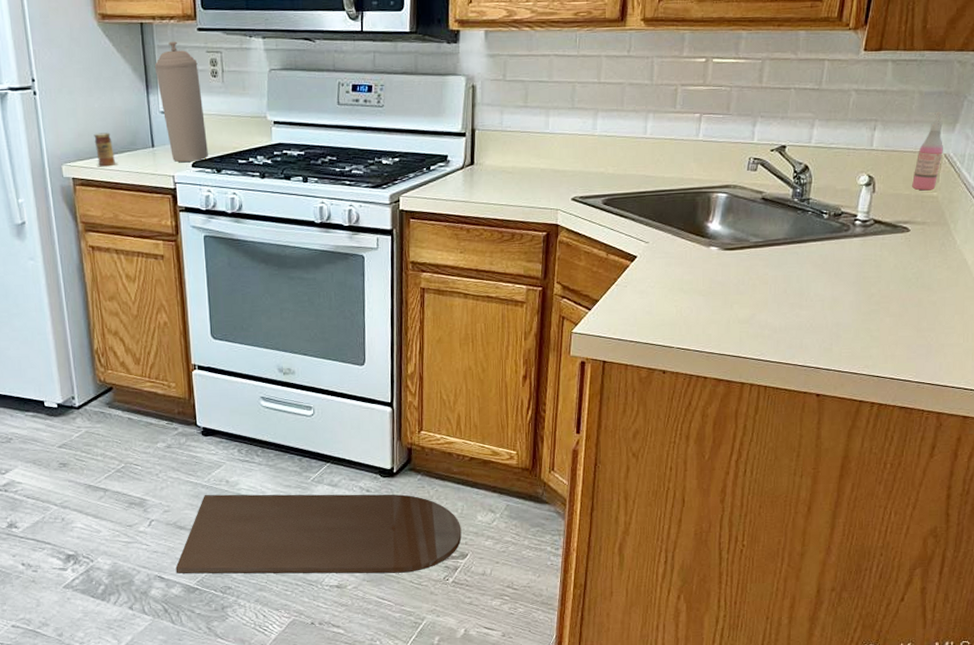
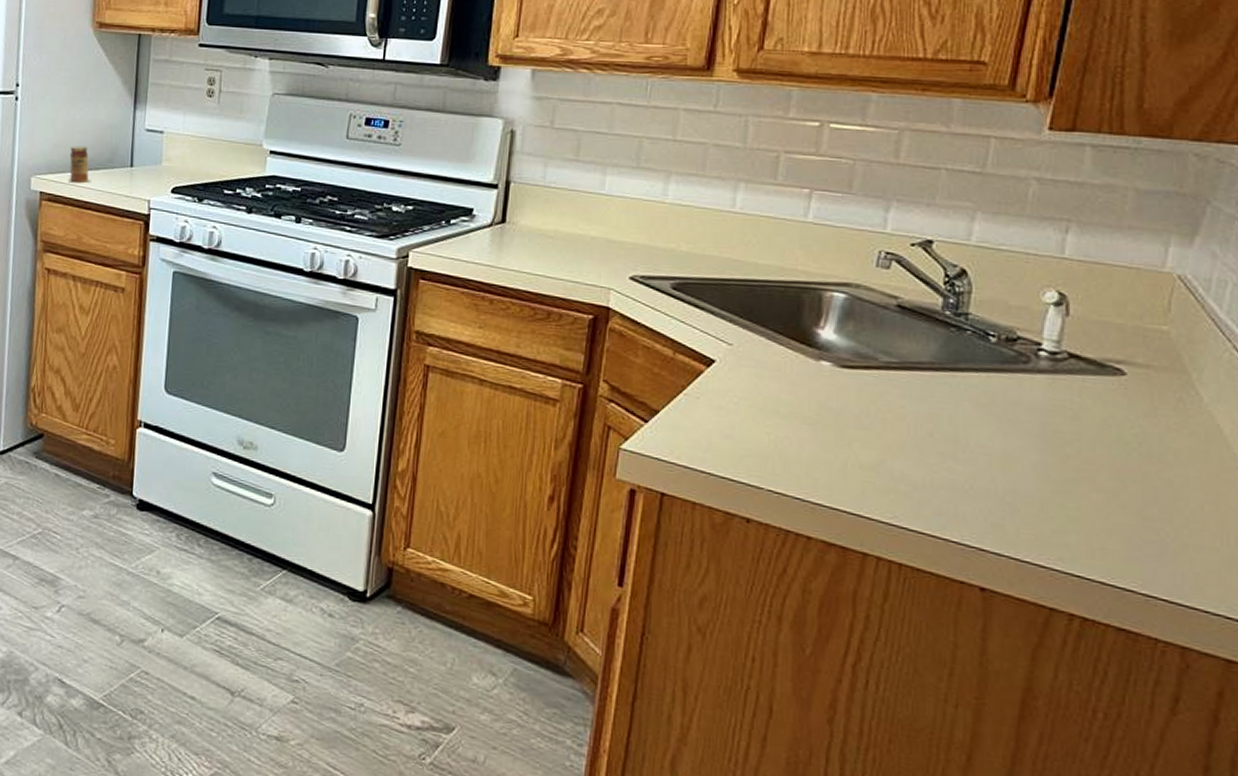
canister: present [154,41,208,162] -> none [146,56,194,187]
door mat: present [175,494,462,574] -> none [80,583,449,738]
soap dispenser: present [912,111,943,191] -> none [1127,216,1175,323]

